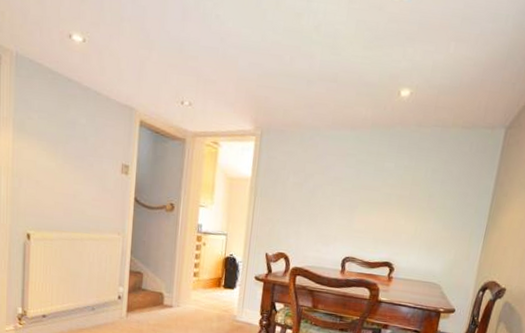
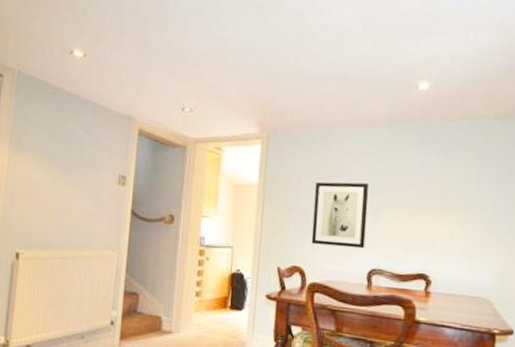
wall art: none [296,178,349,240] -> present [311,182,369,249]

